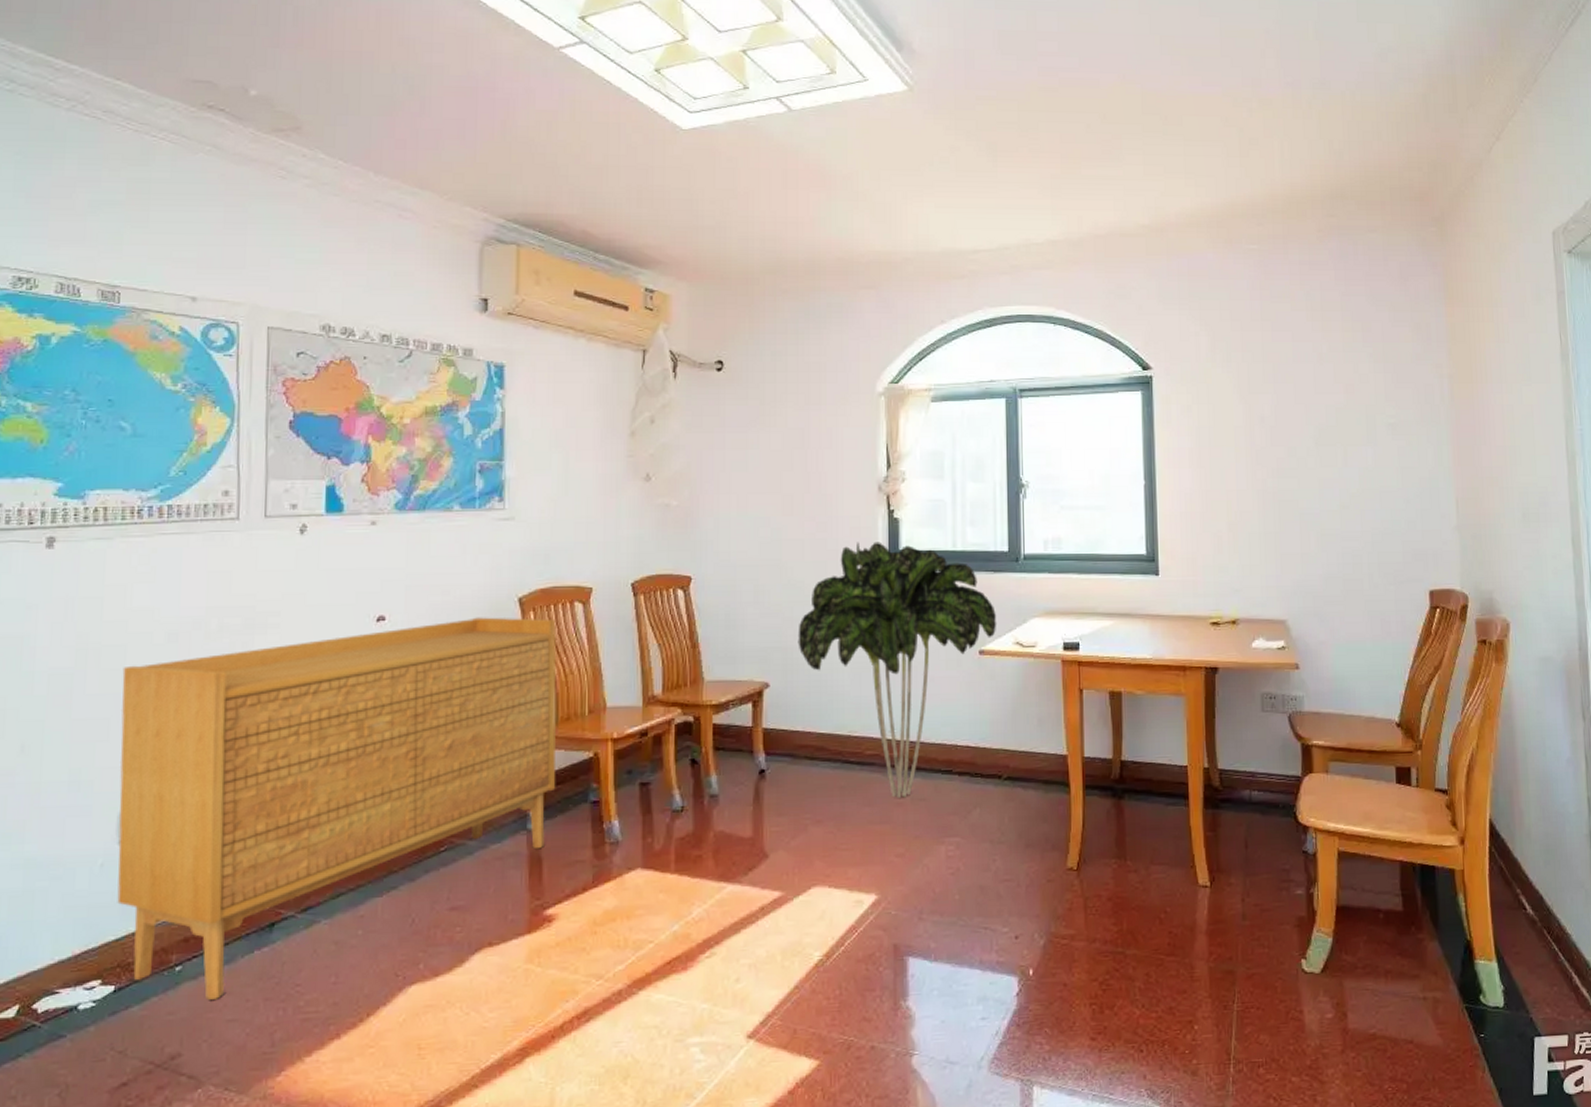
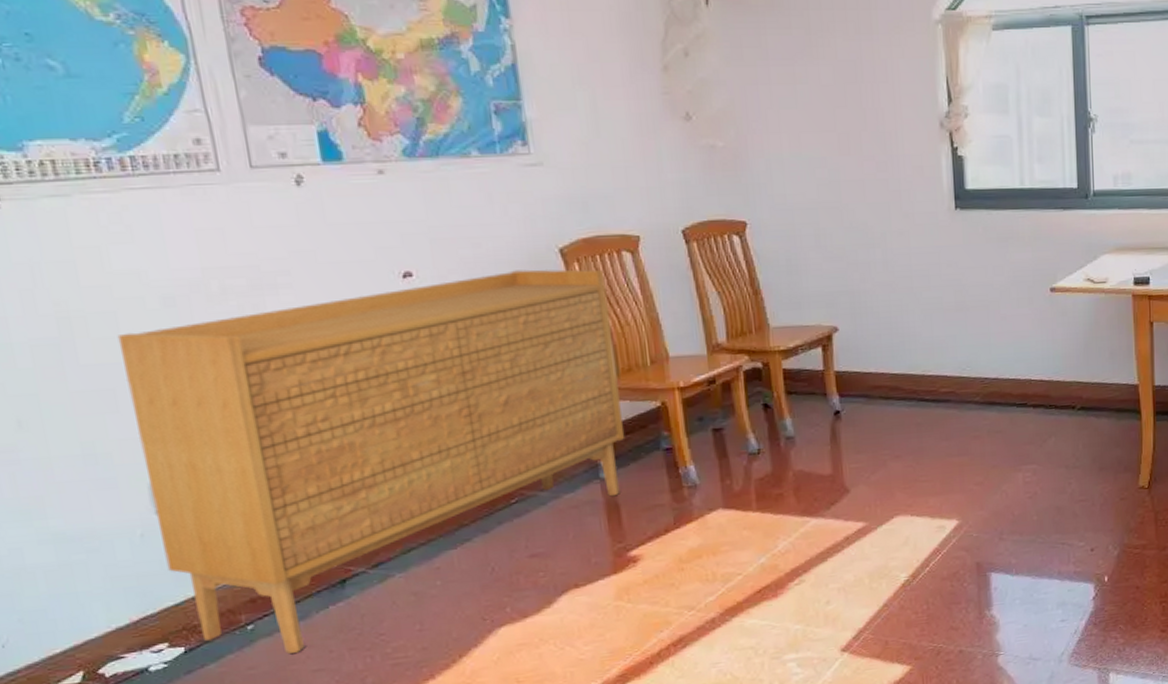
indoor plant: present [798,542,997,798] -> none [864,181,1068,431]

